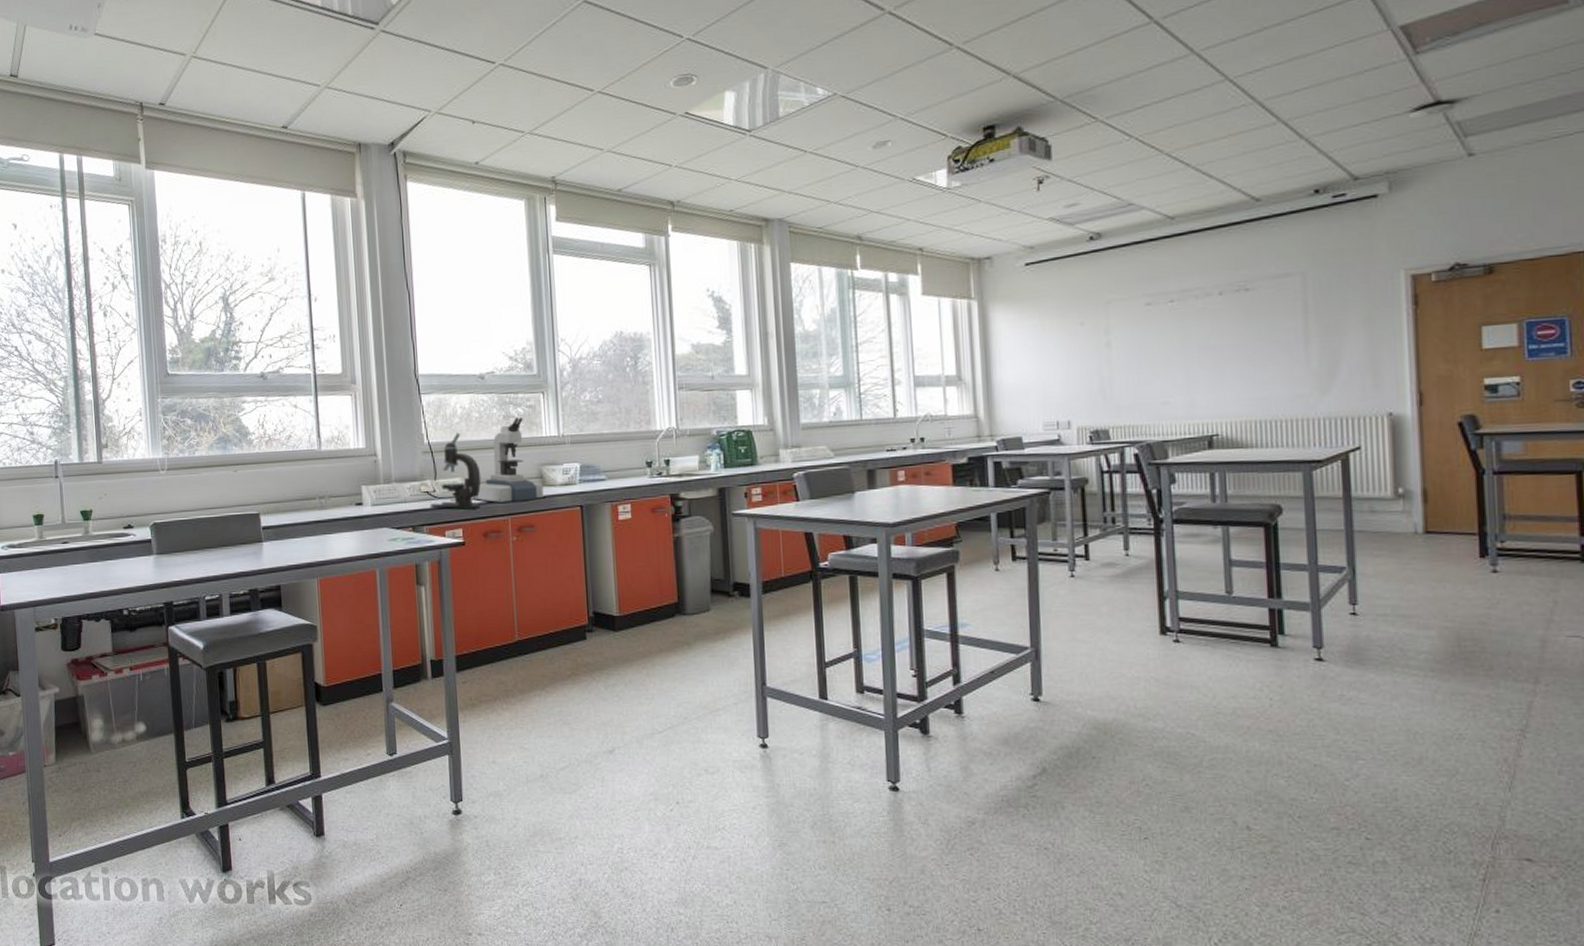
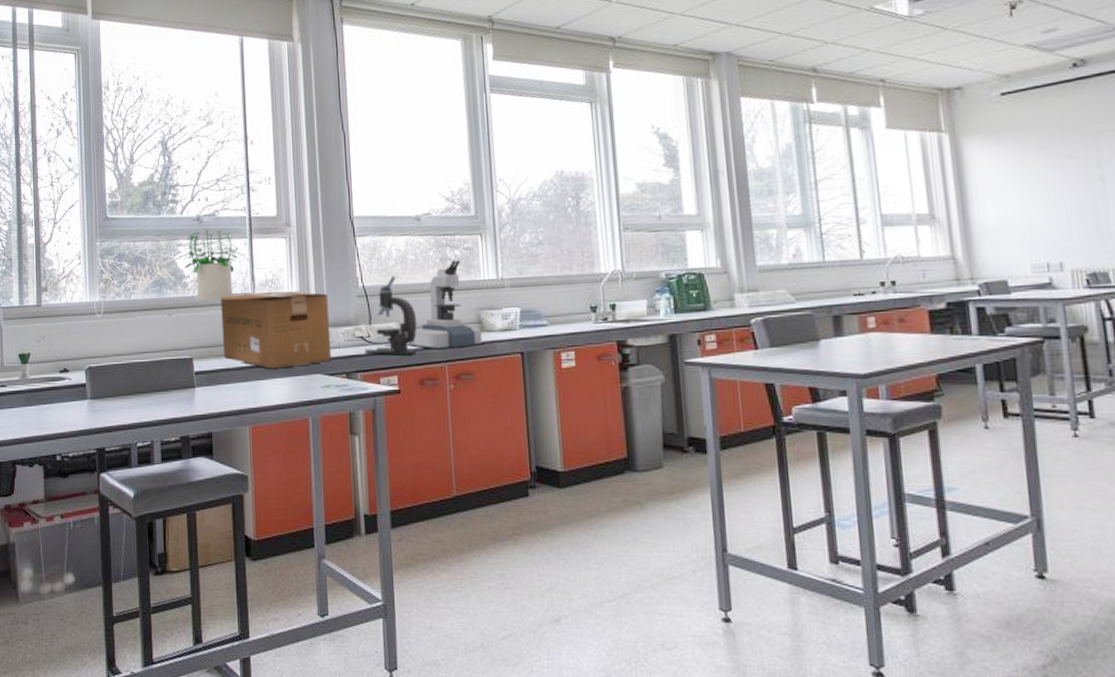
potted plant: none [247,387,304,458] -> present [183,230,238,301]
box: none [286,447,398,524] -> present [220,291,332,369]

